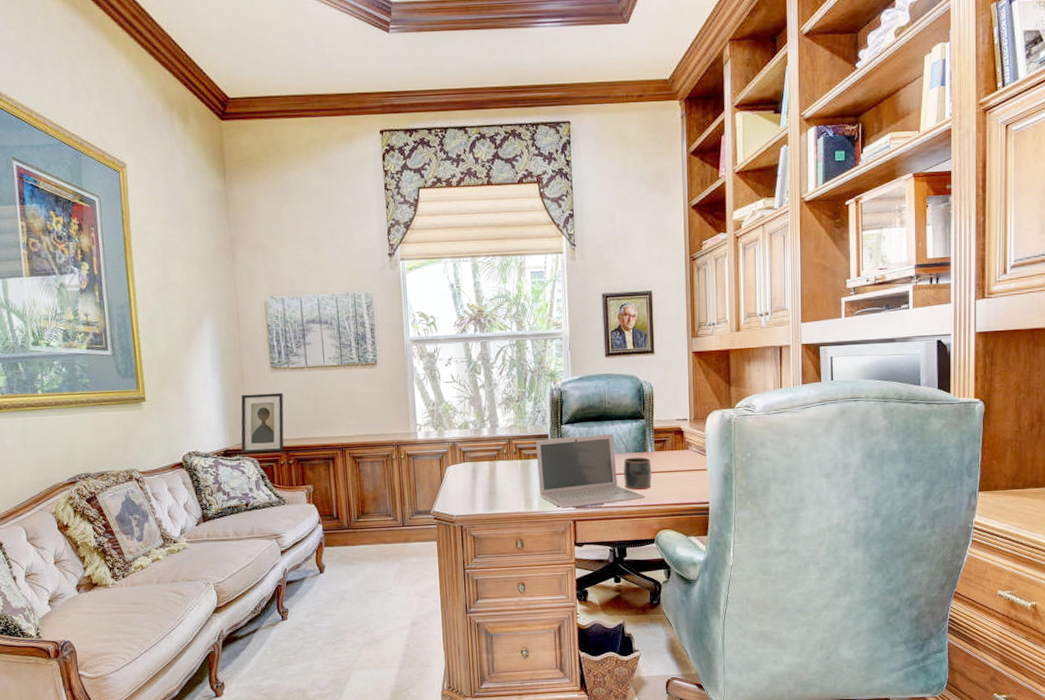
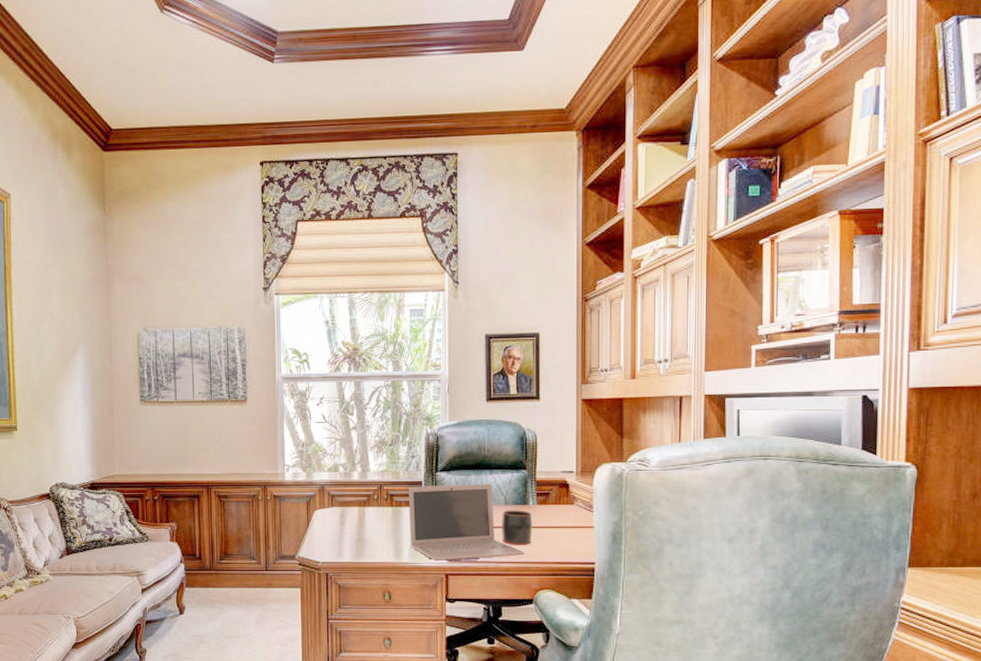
picture frame: present [241,392,284,454] -> none [107,427,152,487]

